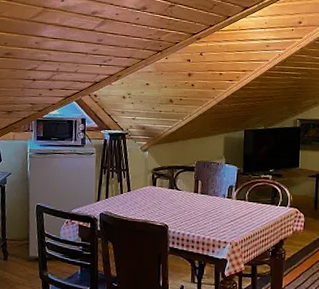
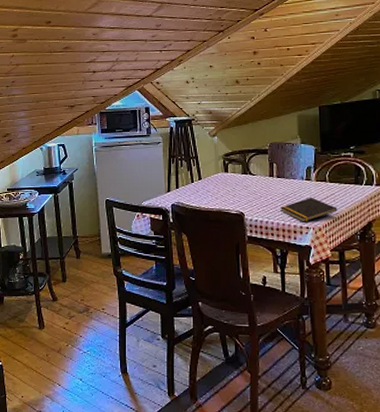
notepad: none [202,214,254,237] -> present [280,198,338,222]

